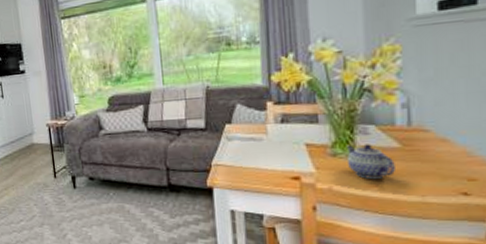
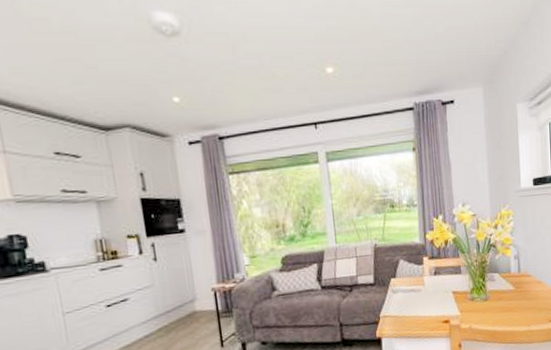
teapot: present [346,144,395,179] -> none [480,288,512,317]

